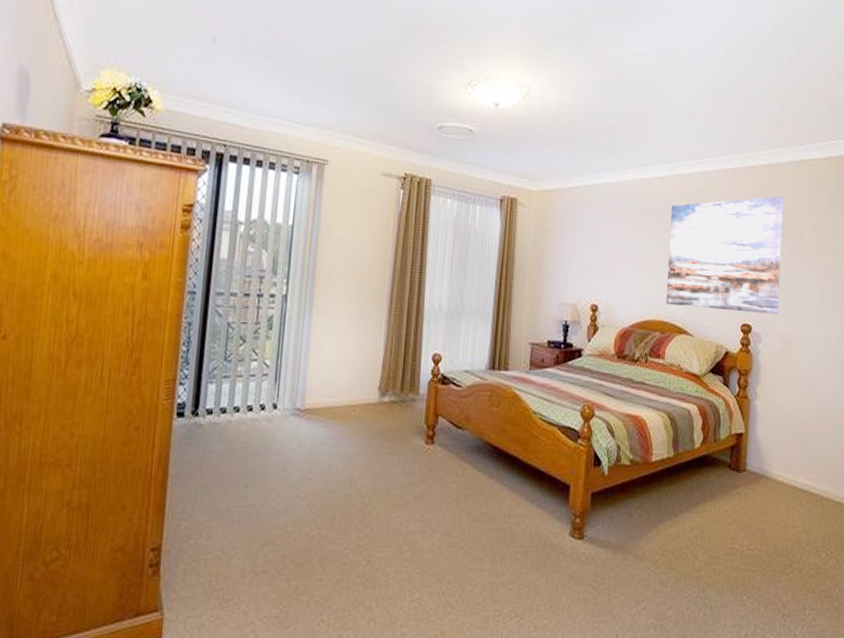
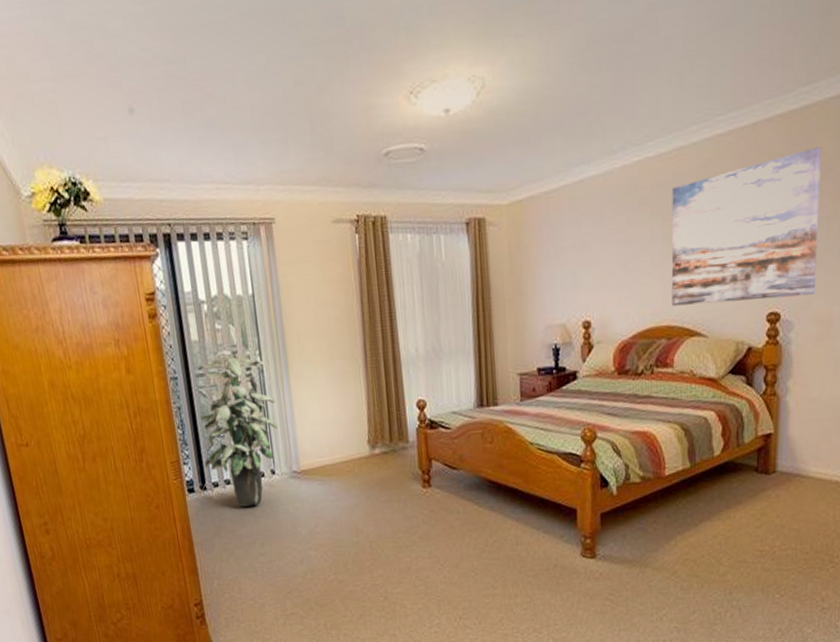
indoor plant: none [202,272,293,440] -> present [197,350,278,507]

